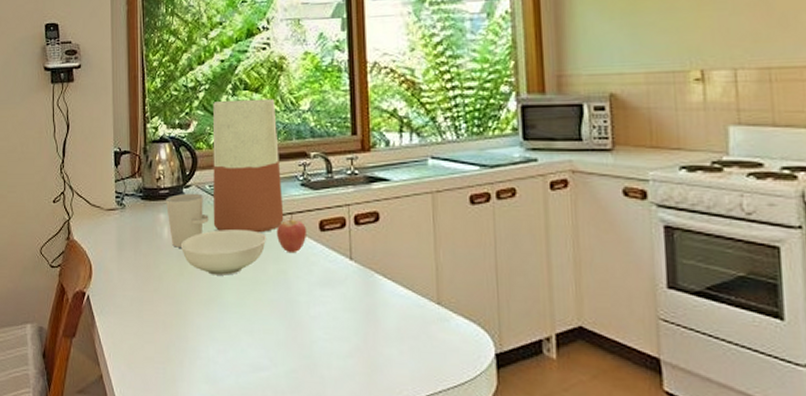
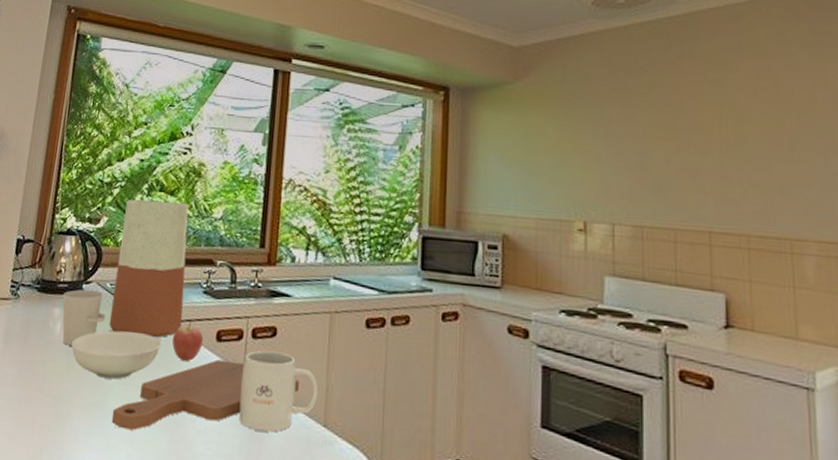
cutting board: none [228,248,408,322] -> present [111,359,299,431]
mug: none [348,235,429,313] -> present [238,350,319,433]

